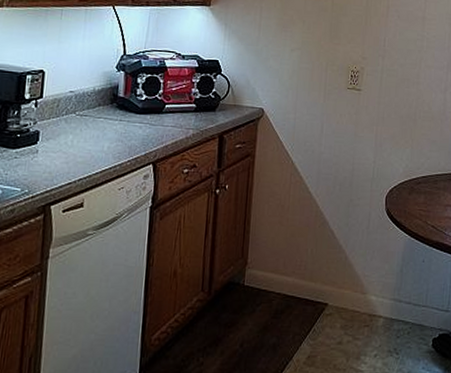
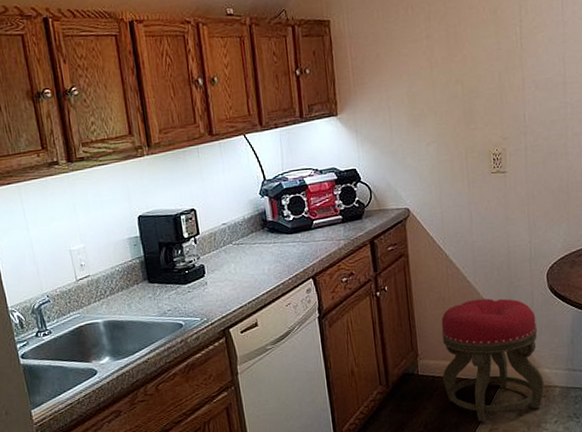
stool: none [268,212,370,347] -> present [441,298,545,422]

